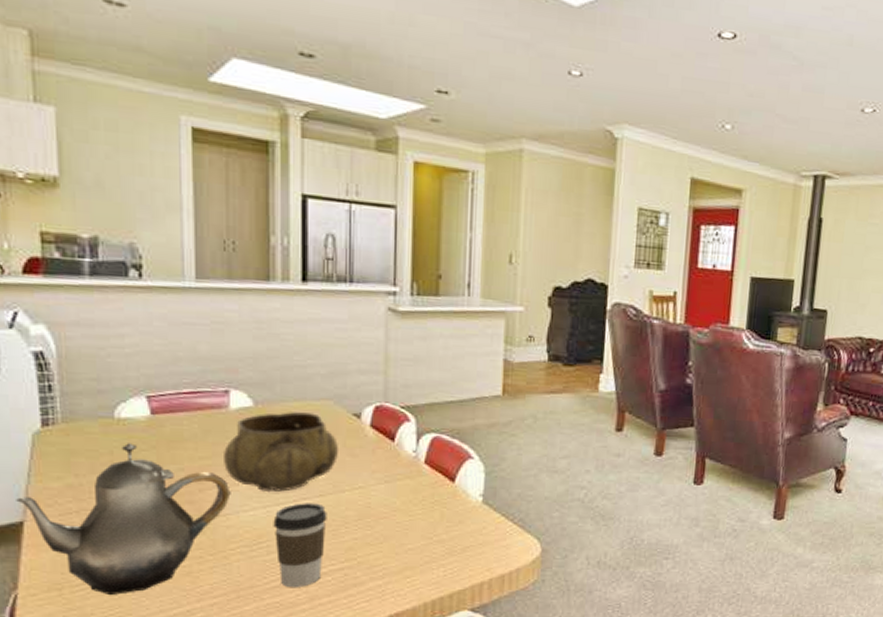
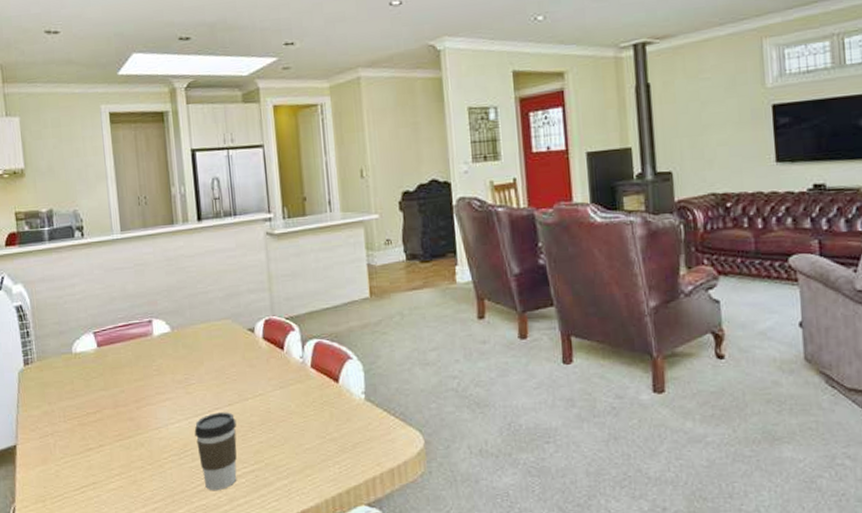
teapot: present [16,443,231,596] -> none [10,373,160,505]
decorative bowl: present [224,412,340,493] -> none [152,332,240,406]

